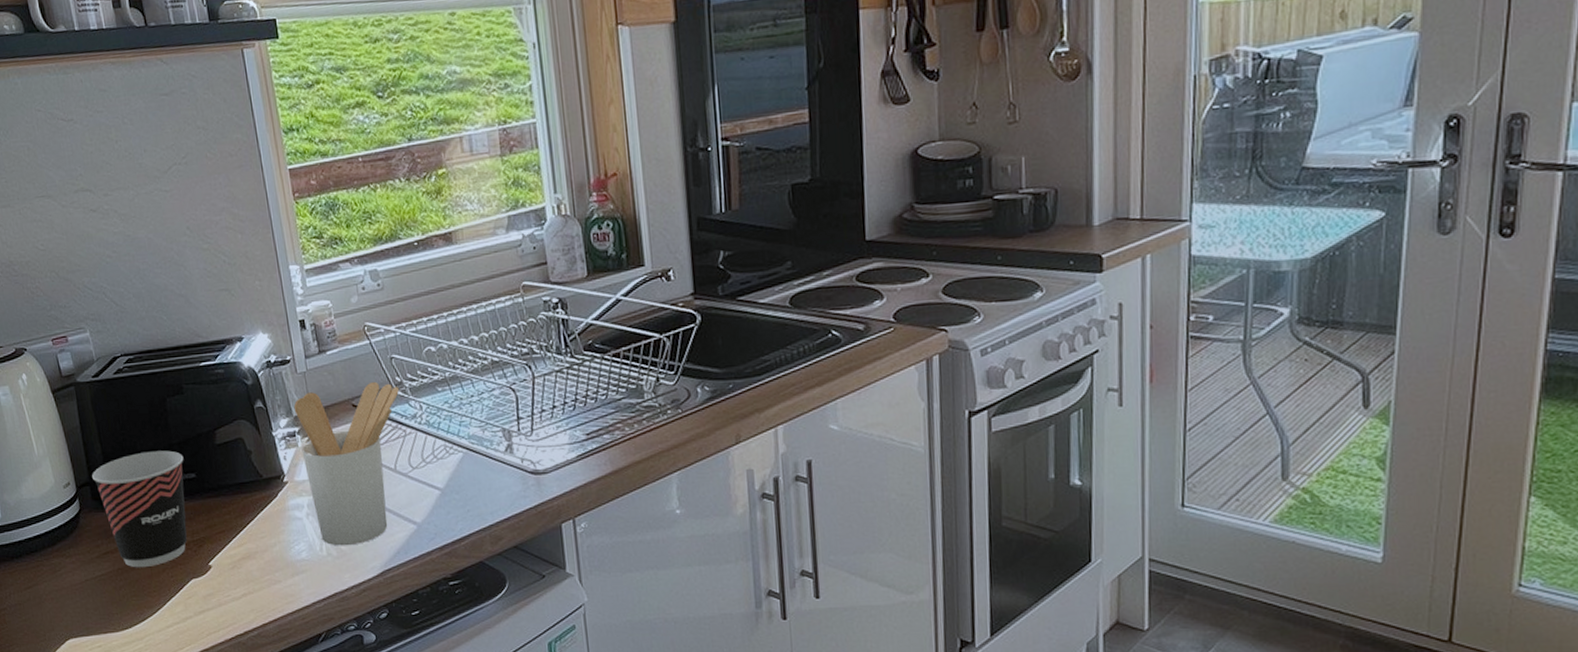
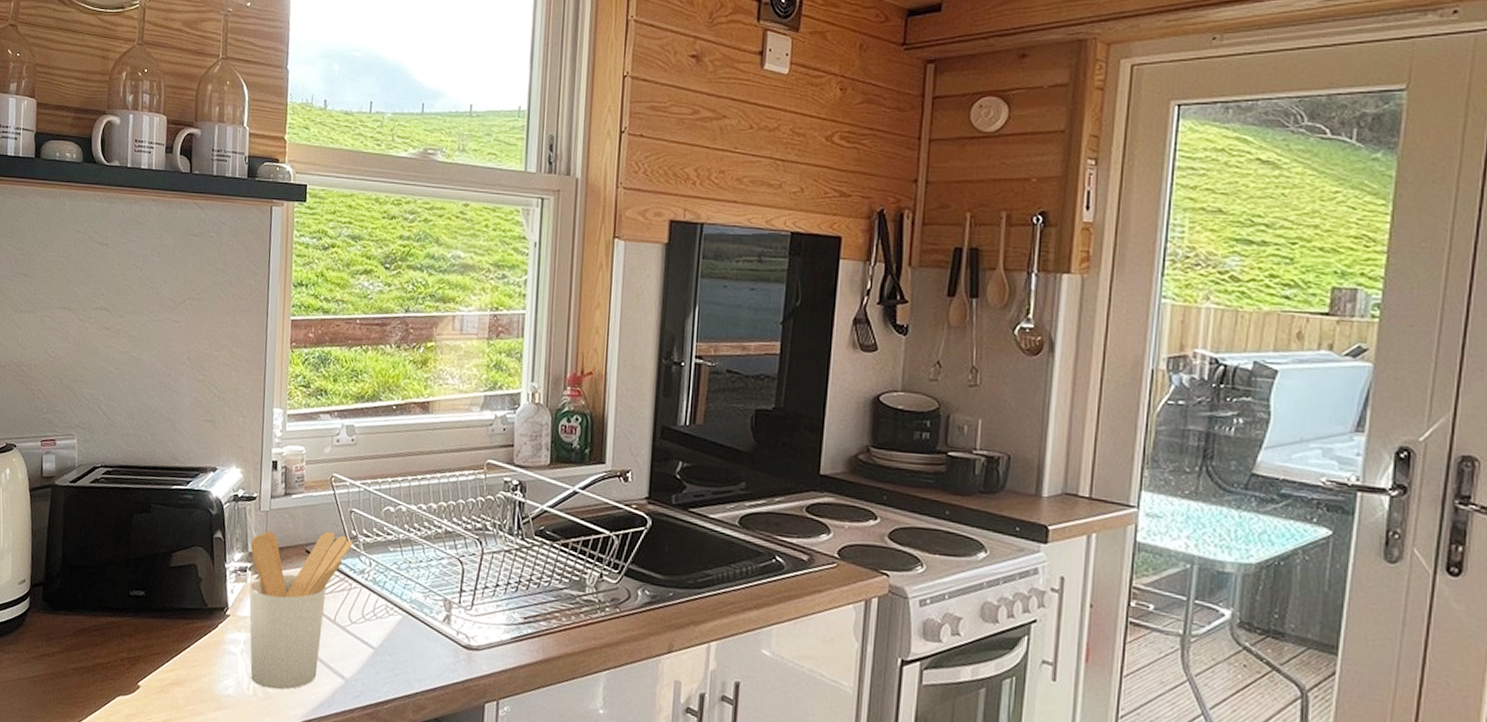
cup: present [92,450,187,568] -> none [48,562,137,677]

